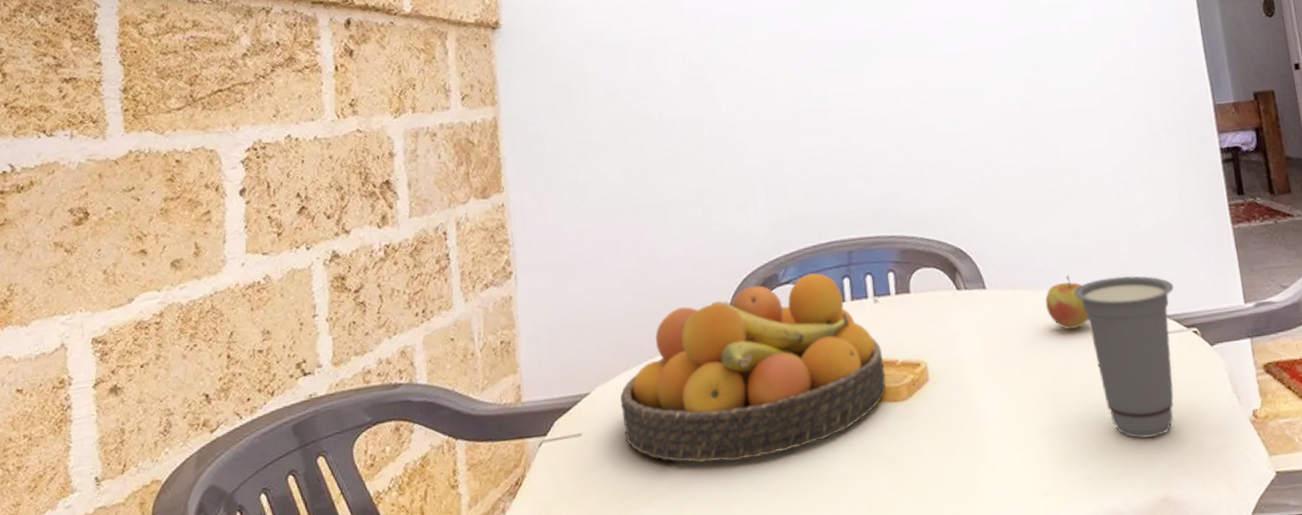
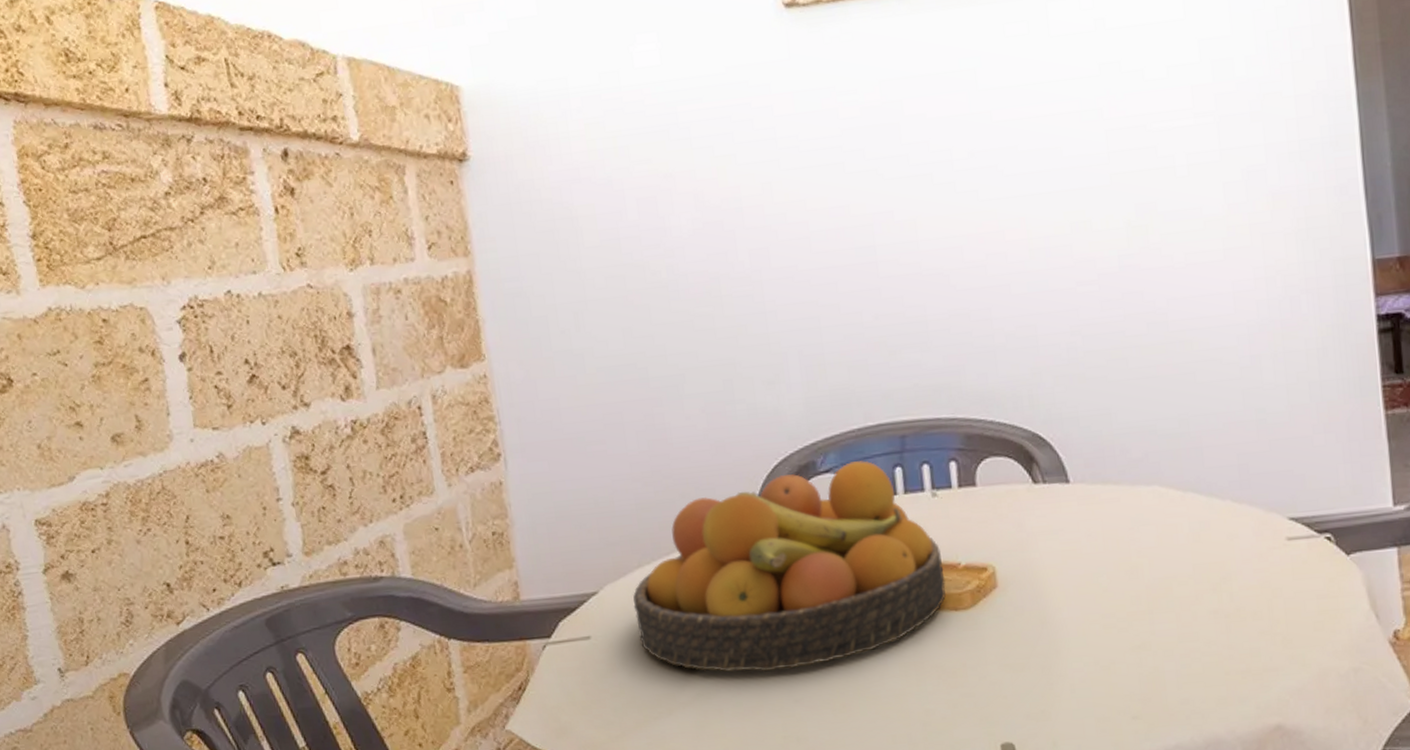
apple: present [1045,275,1089,330] -> none [1142,468,1196,533]
cup: present [1074,275,1174,439] -> none [1179,469,1305,660]

